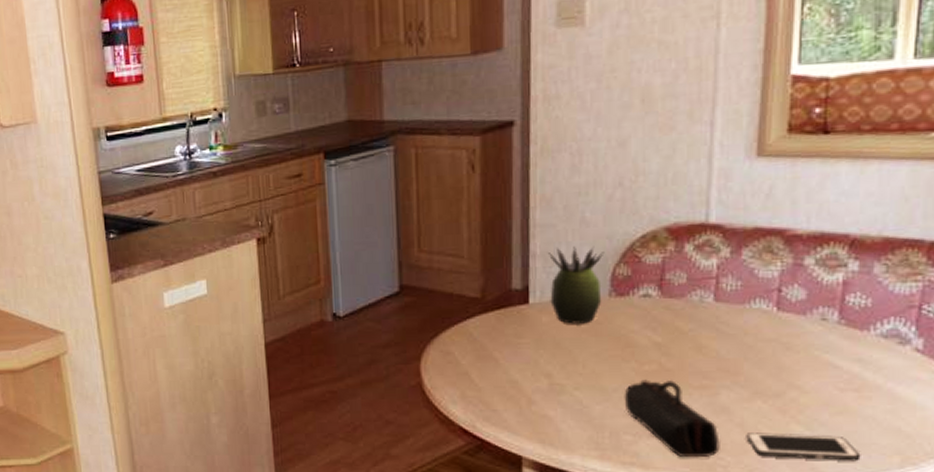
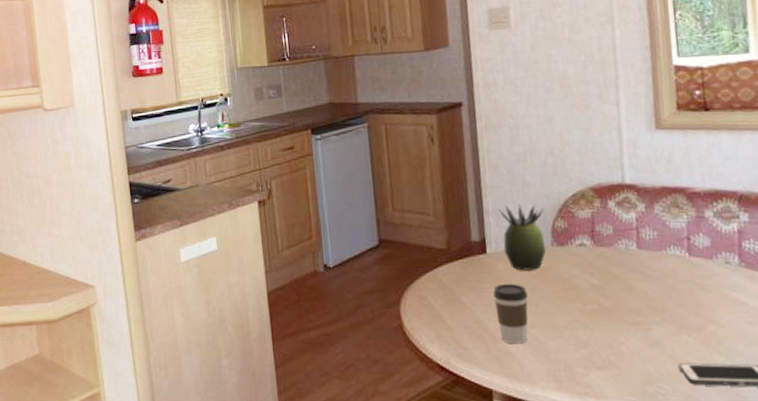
coffee cup: none [532,338,574,407] -> present [493,283,528,344]
pencil case: present [624,379,720,458] -> none [572,317,658,388]

